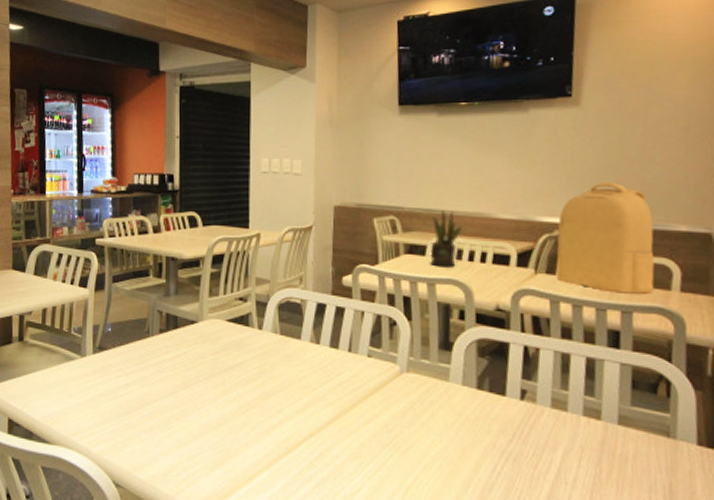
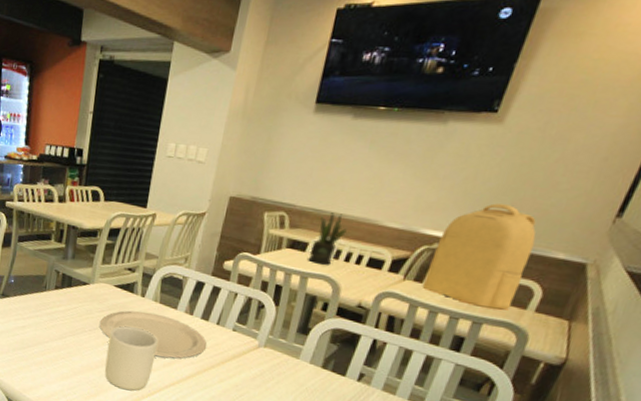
plate: none [215,347,343,402] -> present [99,310,207,359]
mug: none [228,366,287,451] -> present [104,325,159,391]

